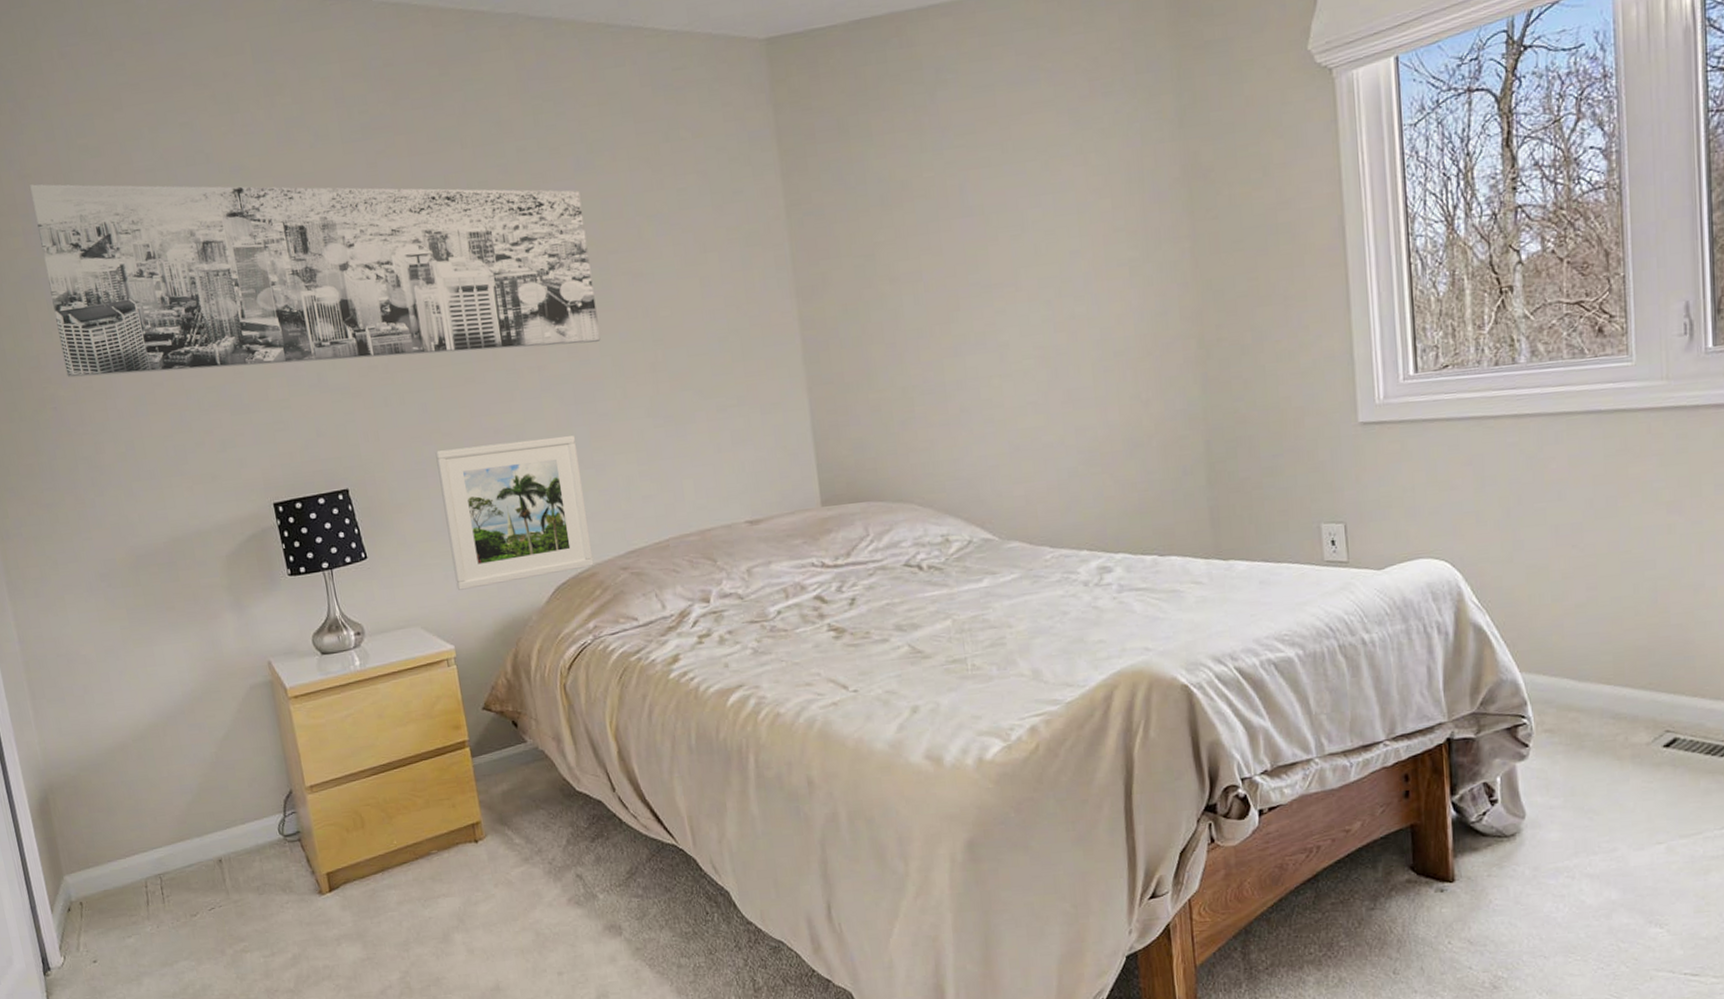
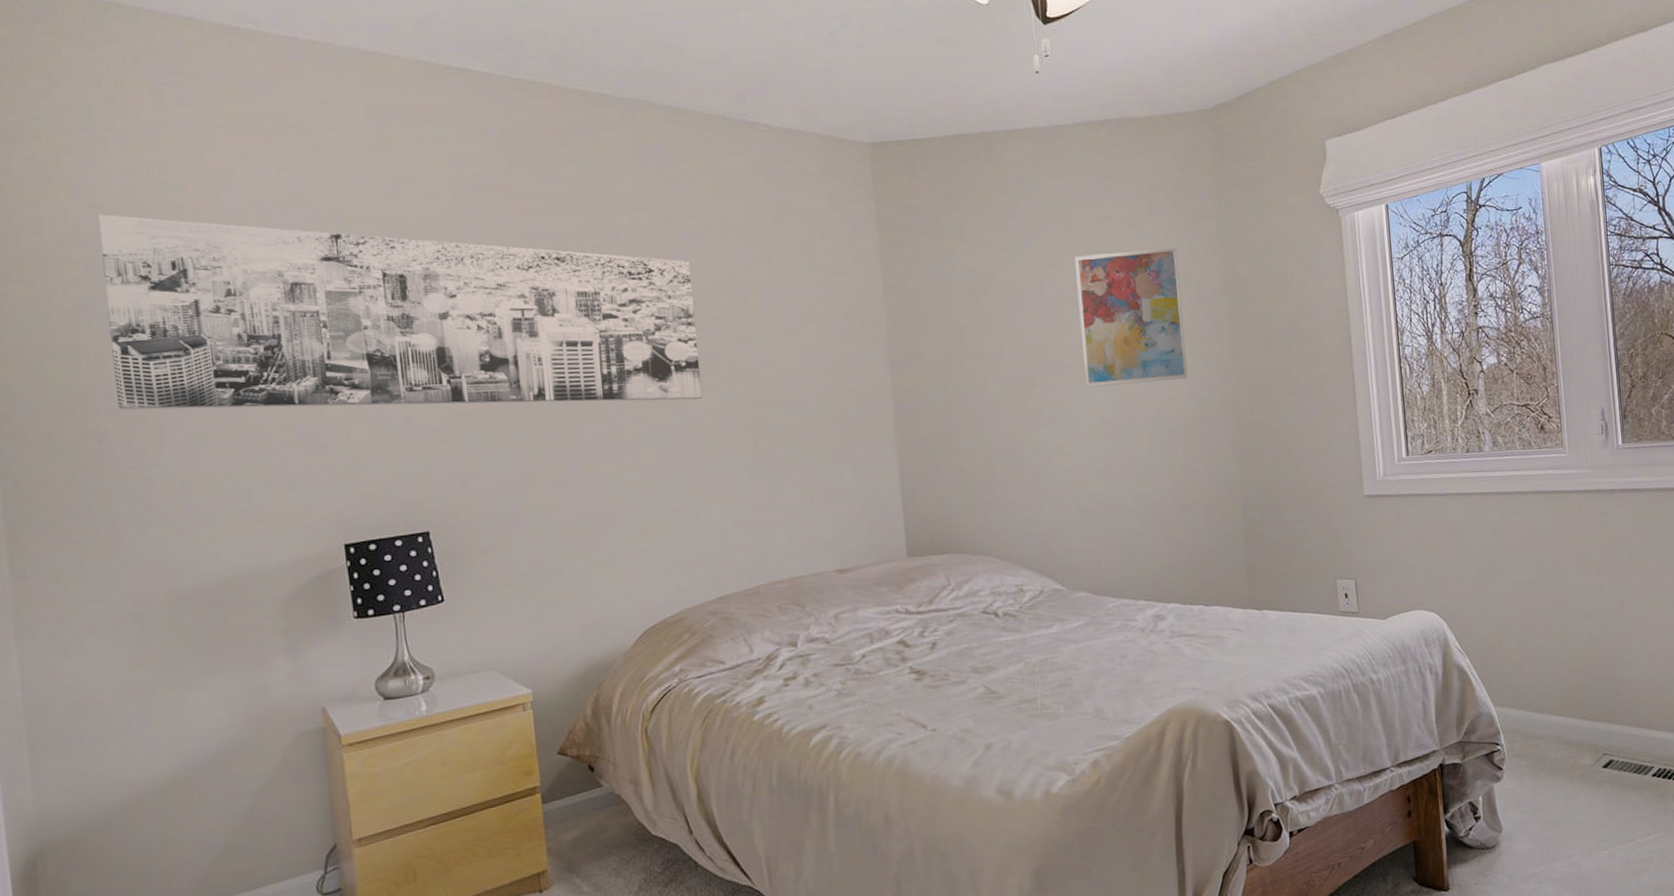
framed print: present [435,436,594,590] -> none [526,486,684,634]
wall art: none [1002,132,1139,308] -> present [1074,247,1188,387]

